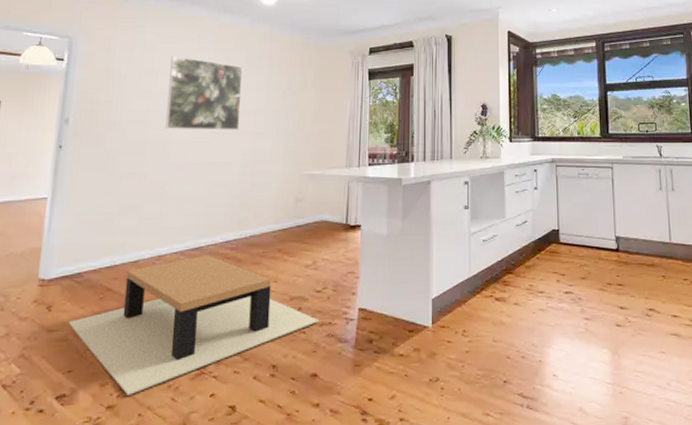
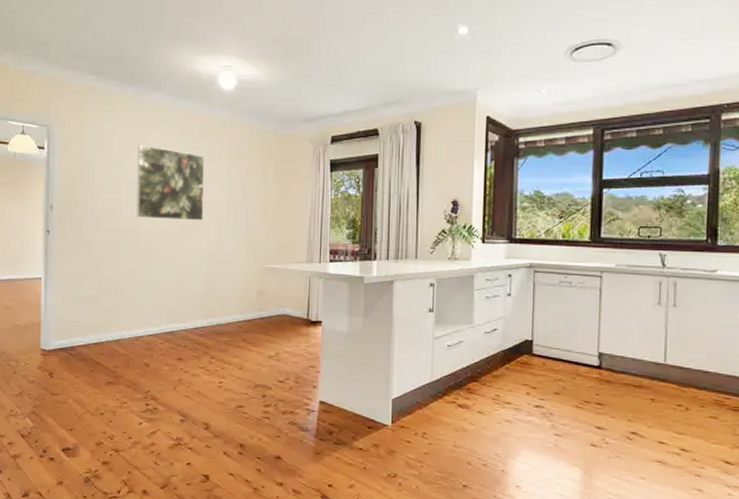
coffee table: present [68,254,320,395] -> none [66,338,283,455]

